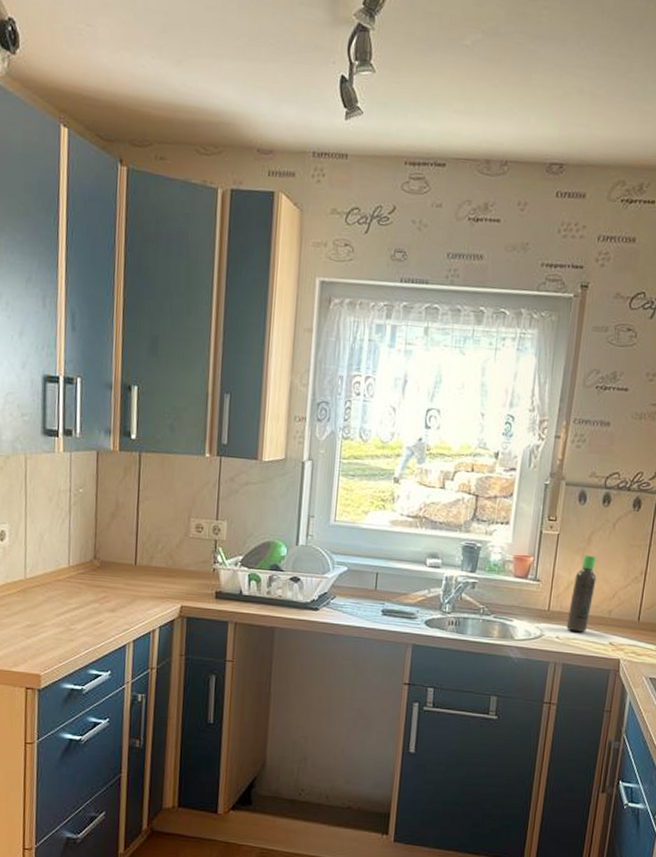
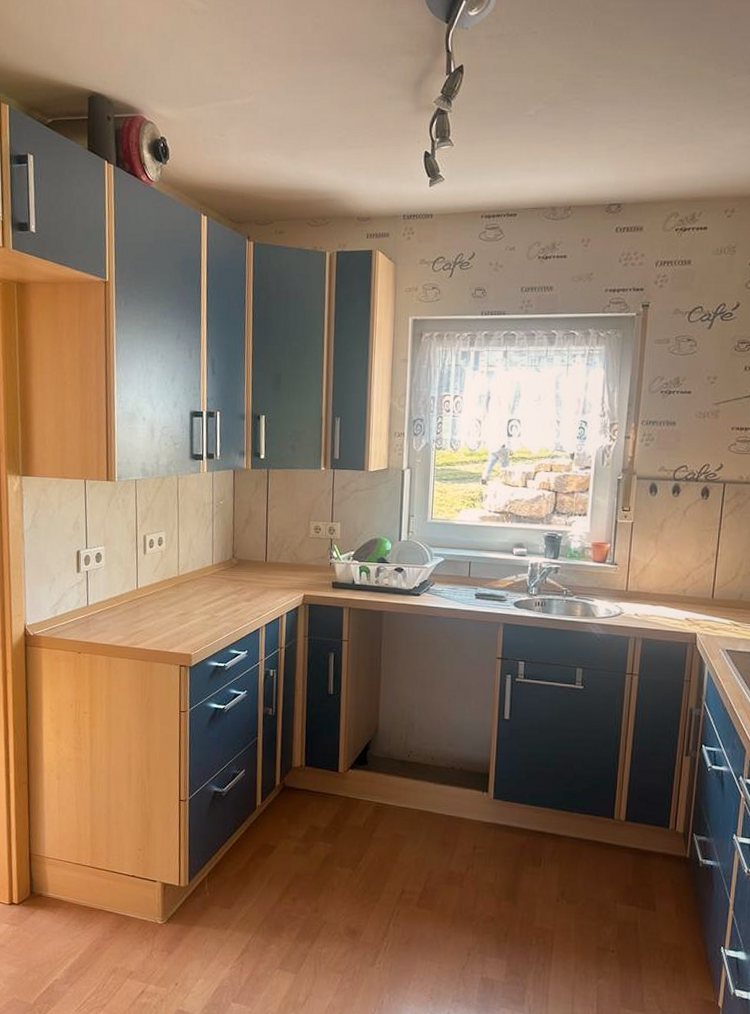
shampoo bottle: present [566,555,597,632] -> none [644,541,670,609]

